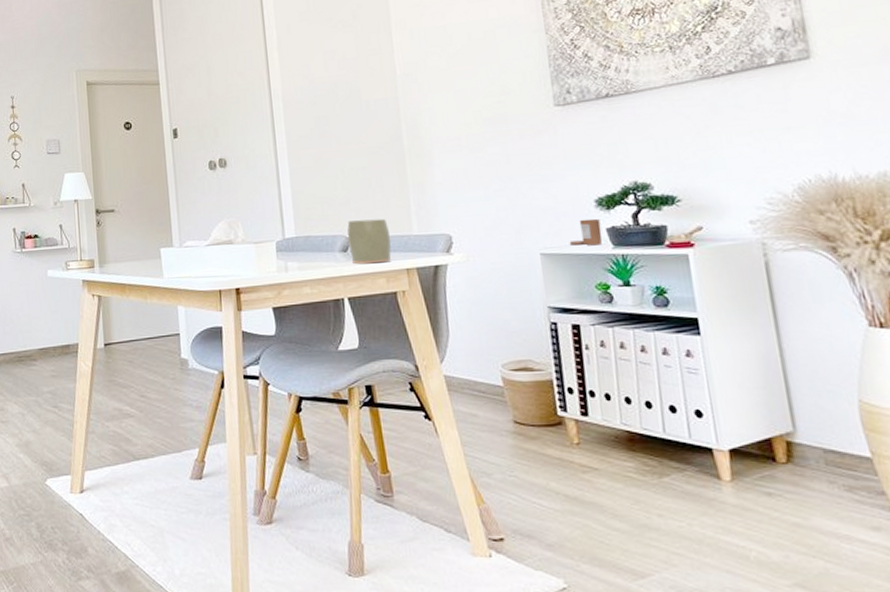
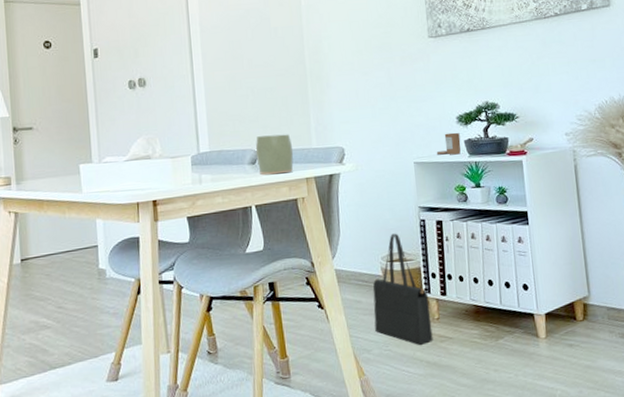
tote bag: none [491,337,573,474] -> present [372,233,433,345]

